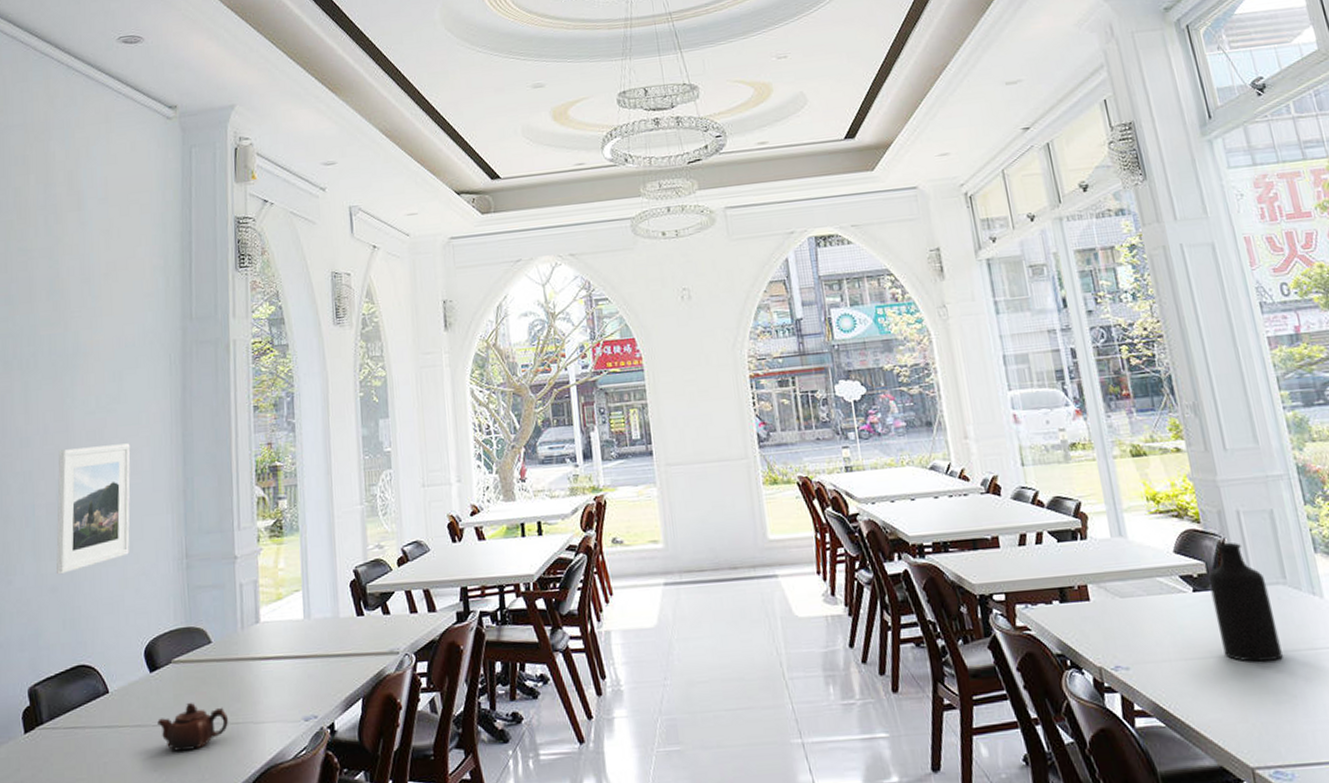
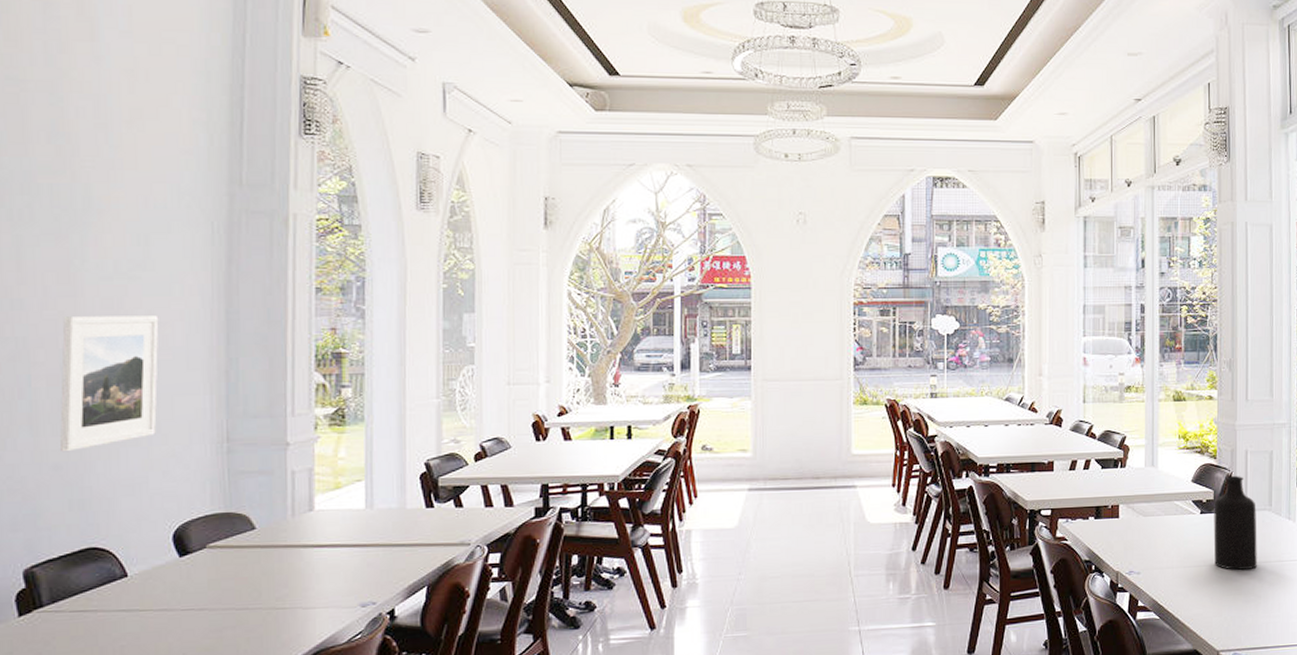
teapot: present [157,702,228,751] -> none [188,587,272,635]

